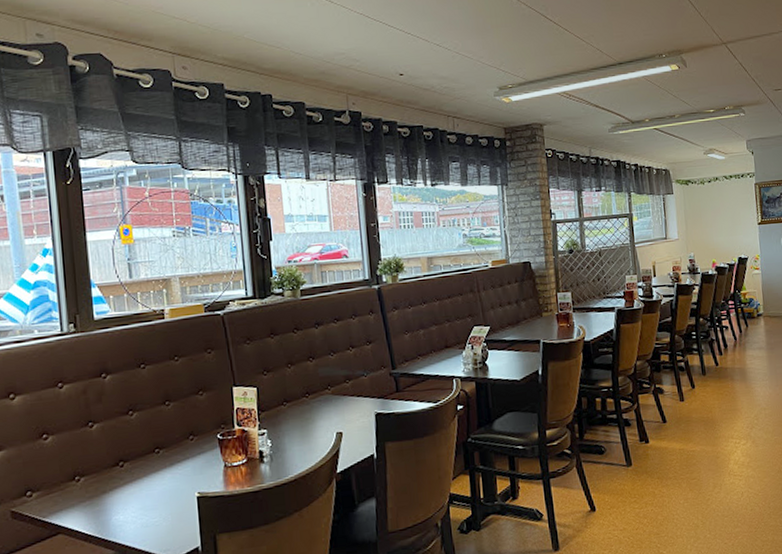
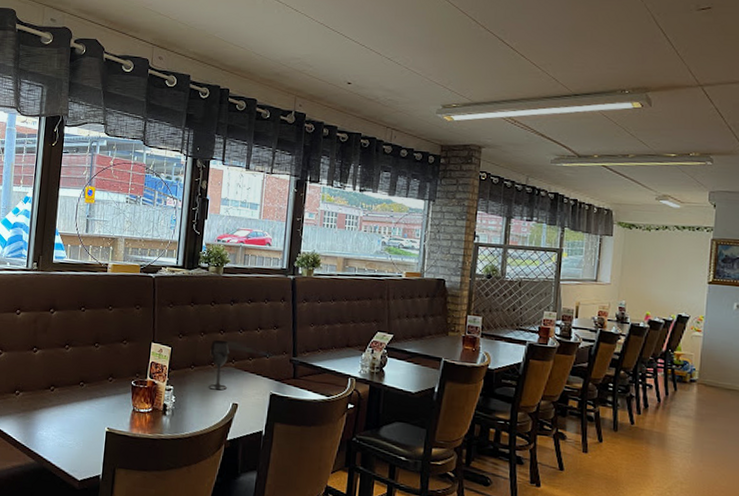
wine glass: none [301,367,327,423] -> present [208,339,230,391]

